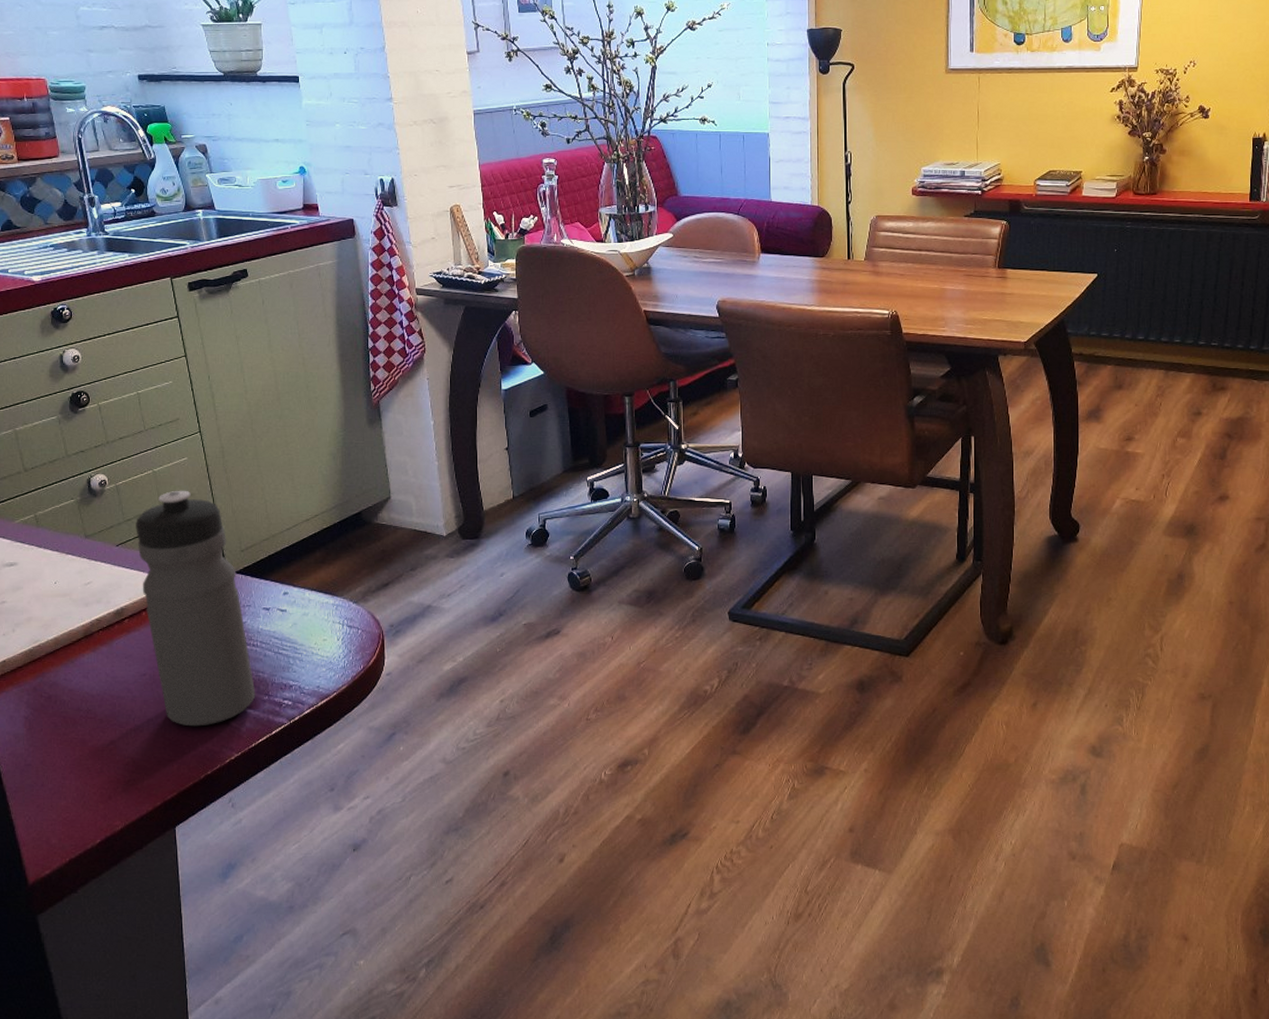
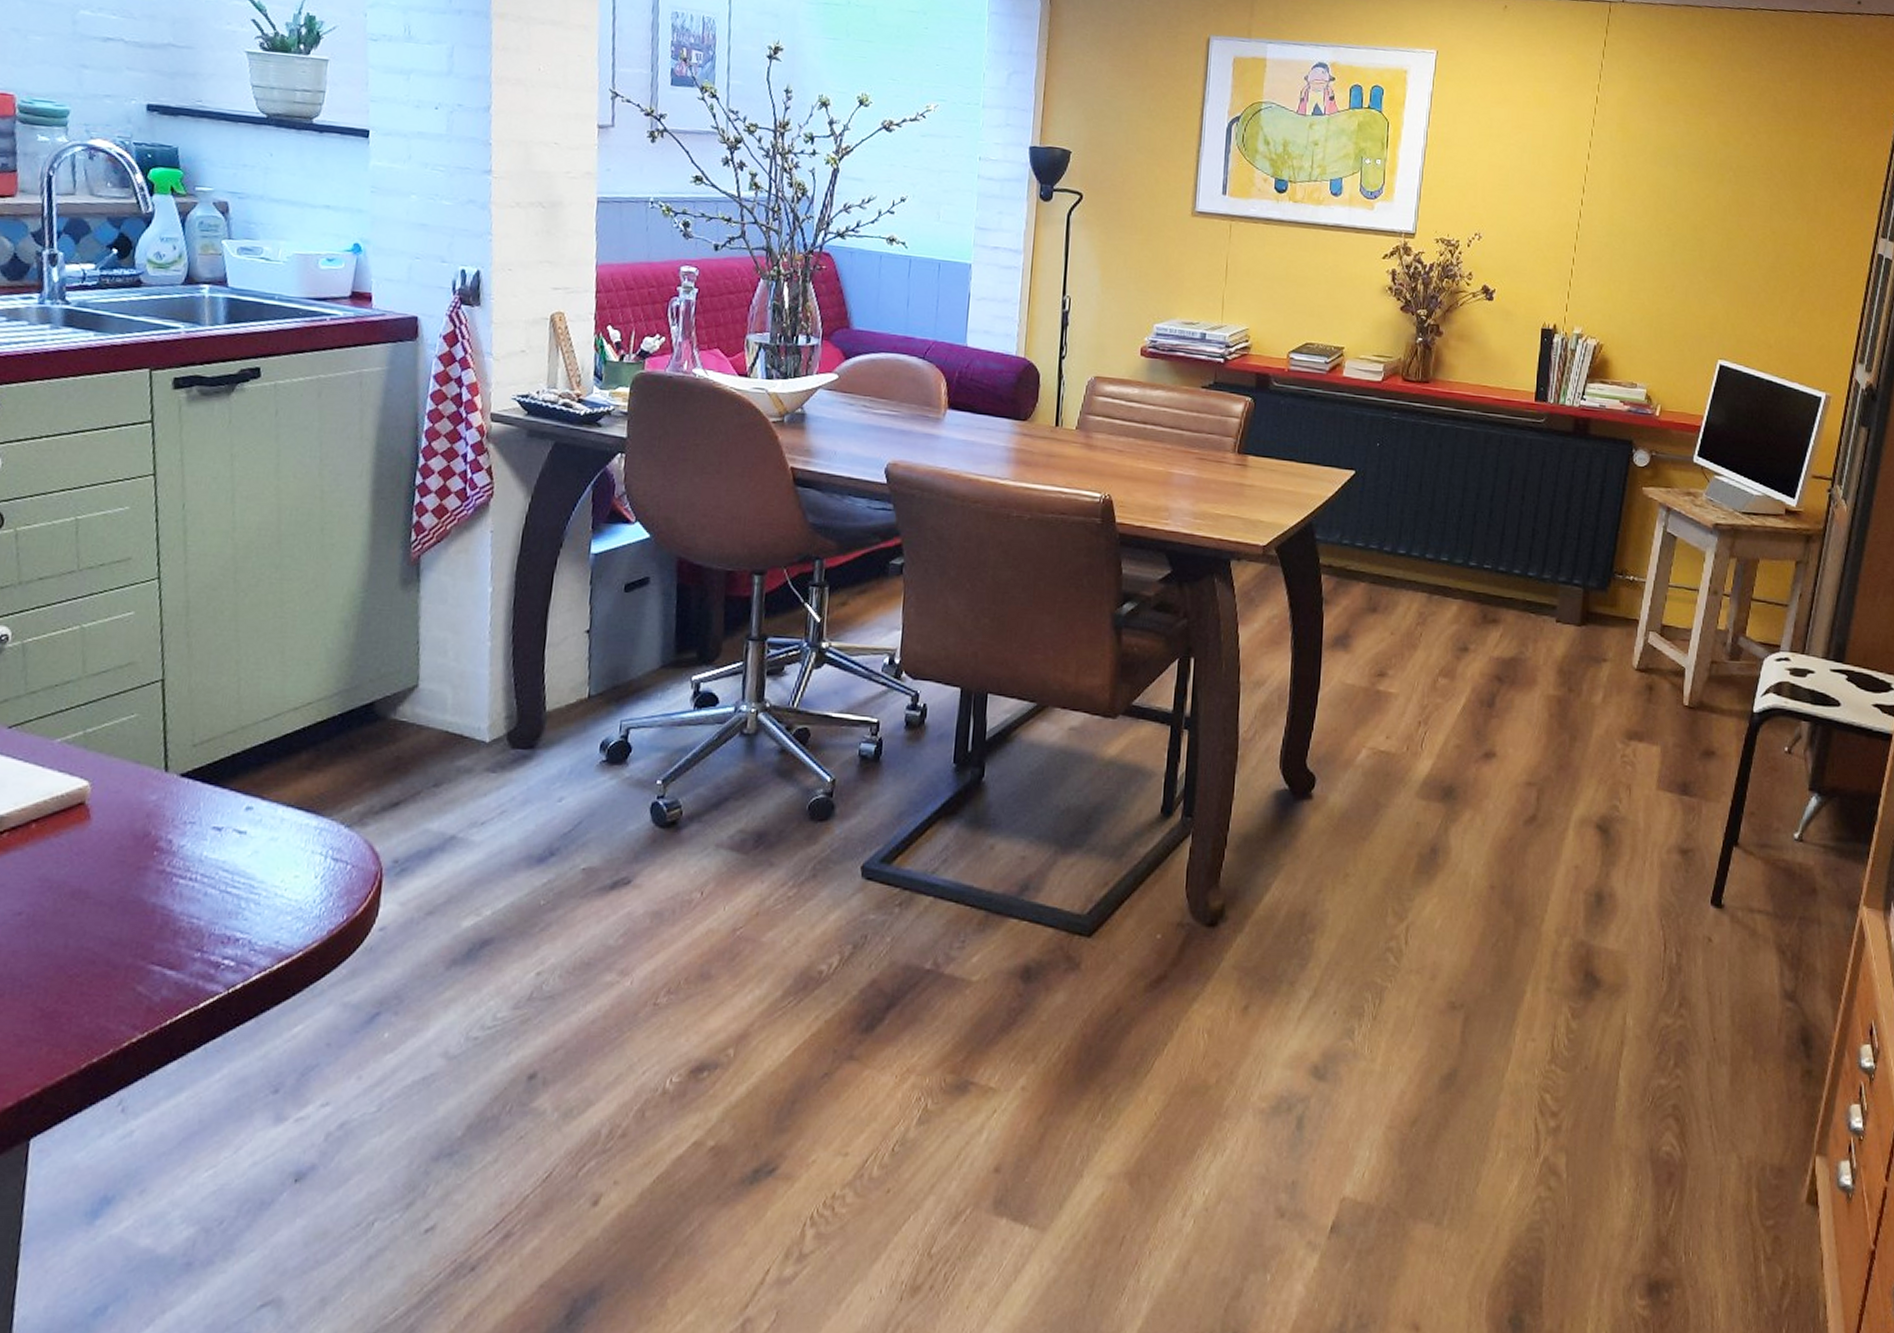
water bottle: present [136,490,256,727] -> none [37,655,184,993]

